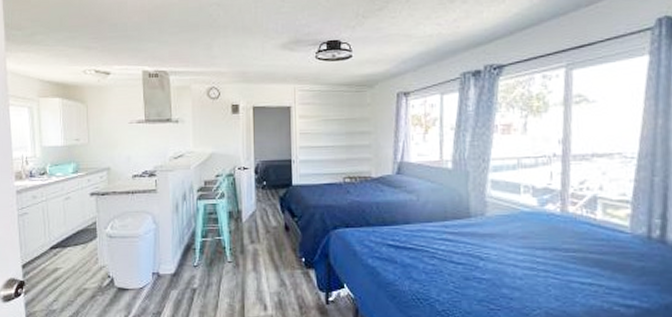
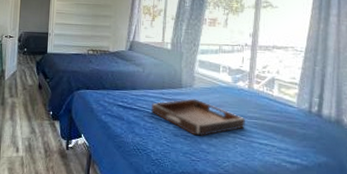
serving tray: none [430,230,560,278] -> present [150,98,245,136]

